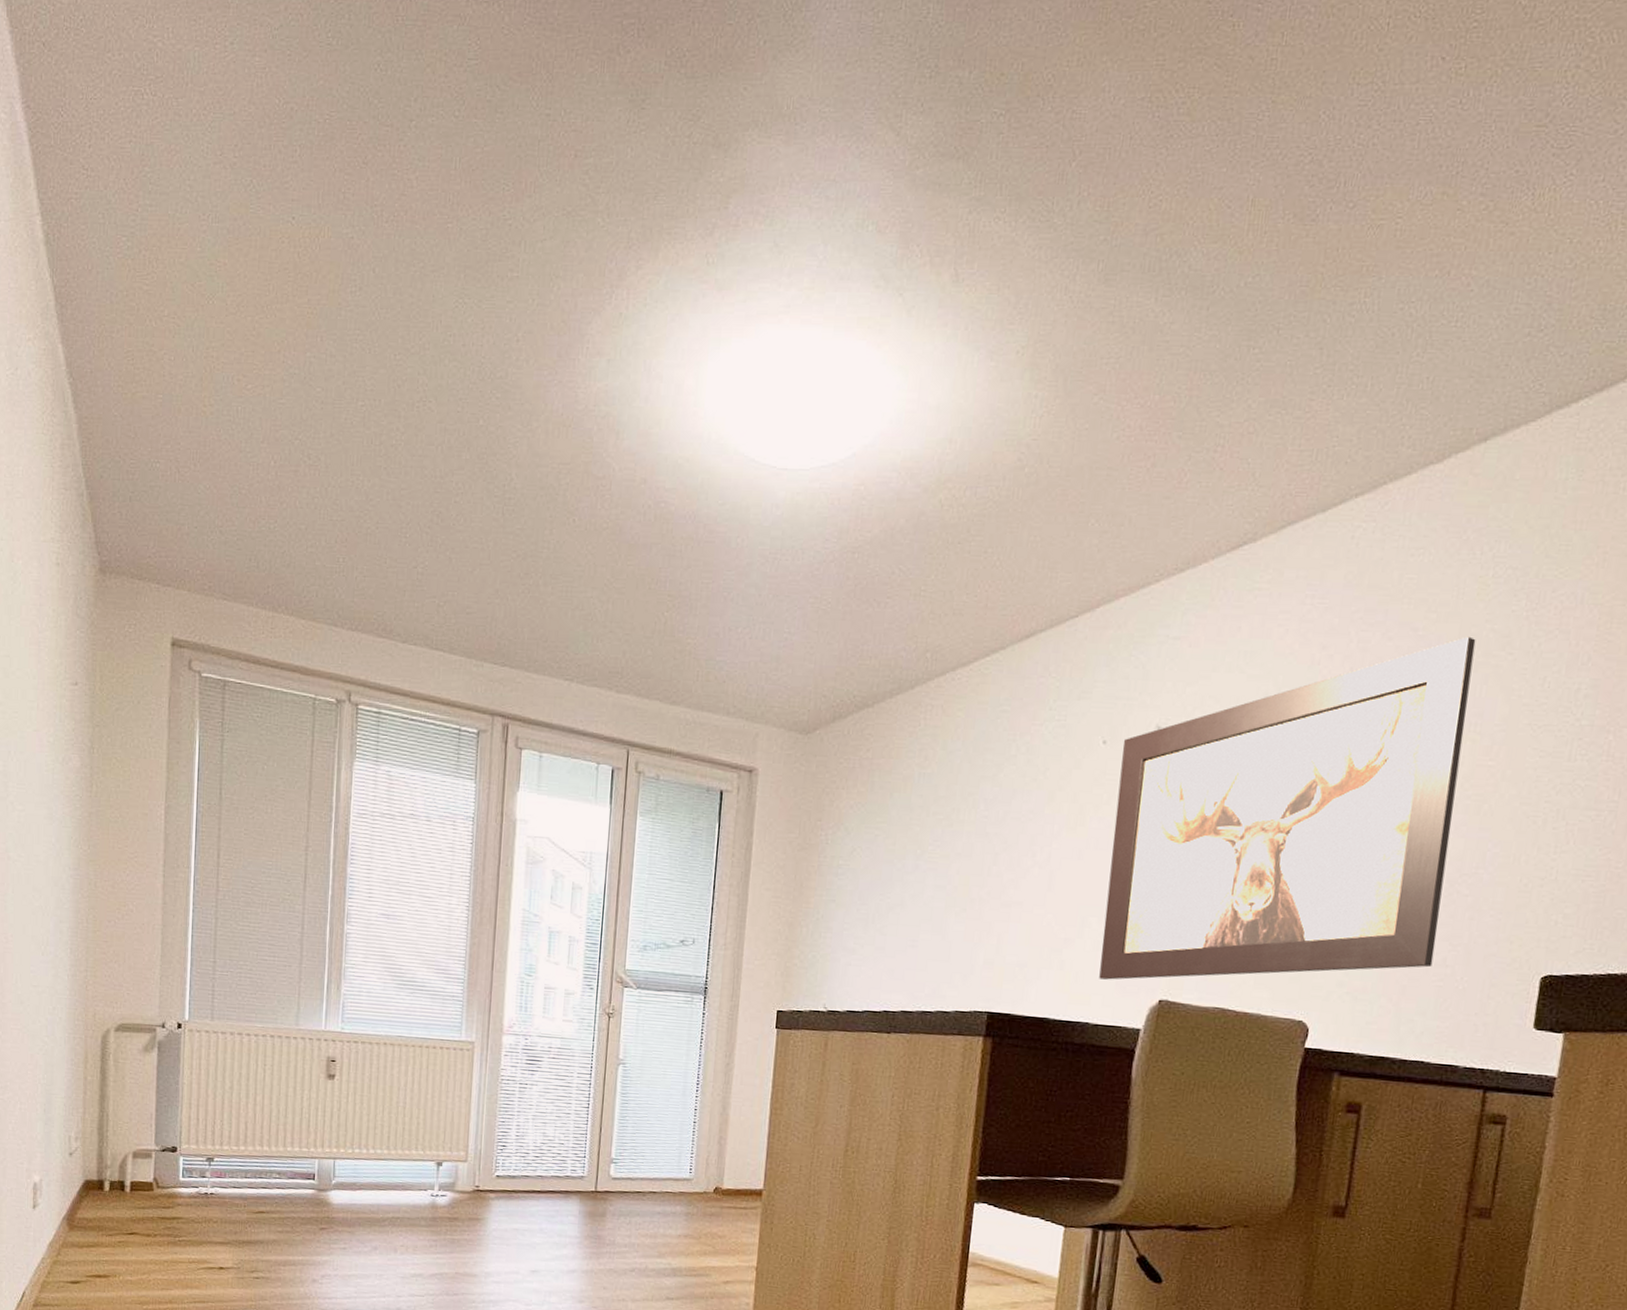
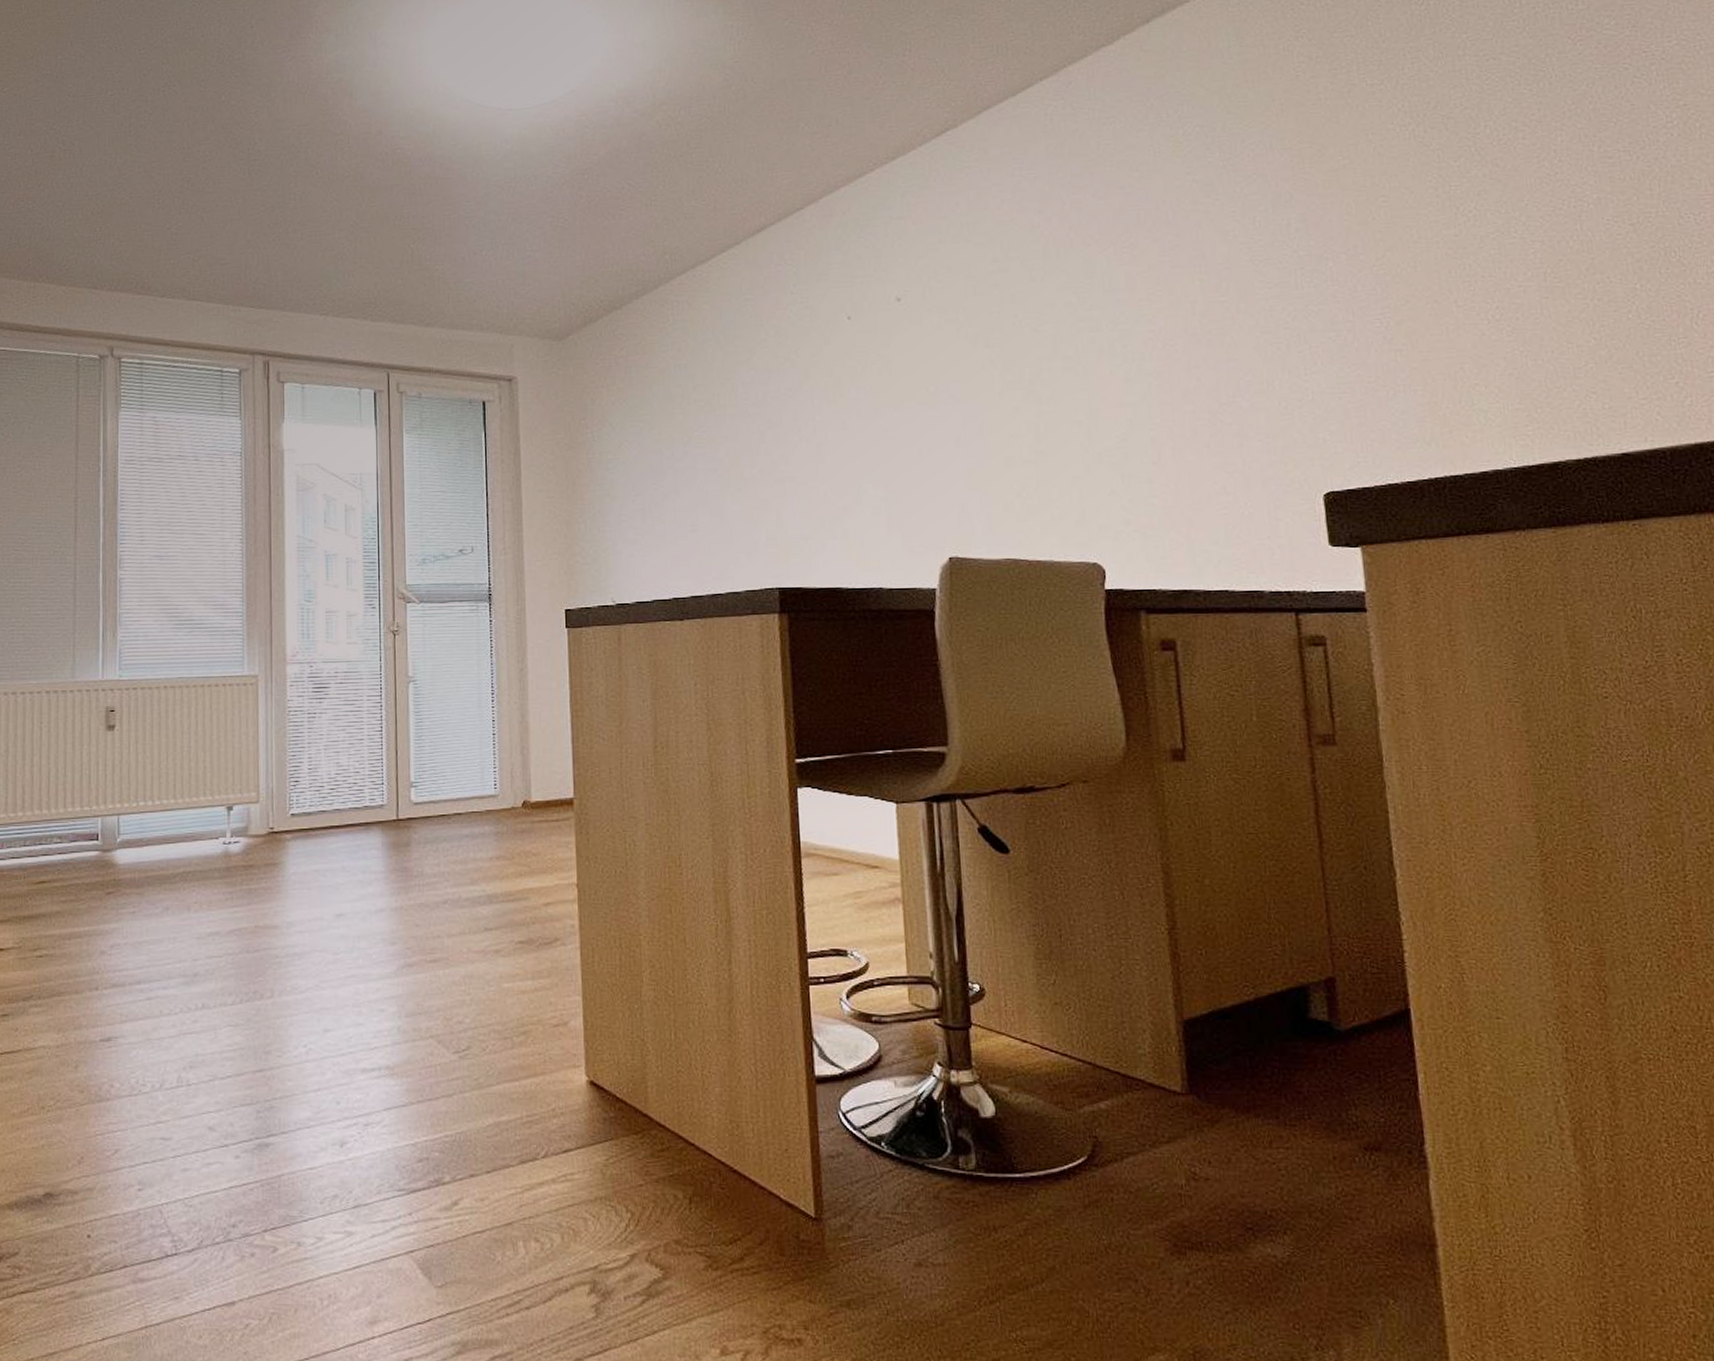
wall art: present [1099,636,1476,980] -> none [867,188,1213,543]

